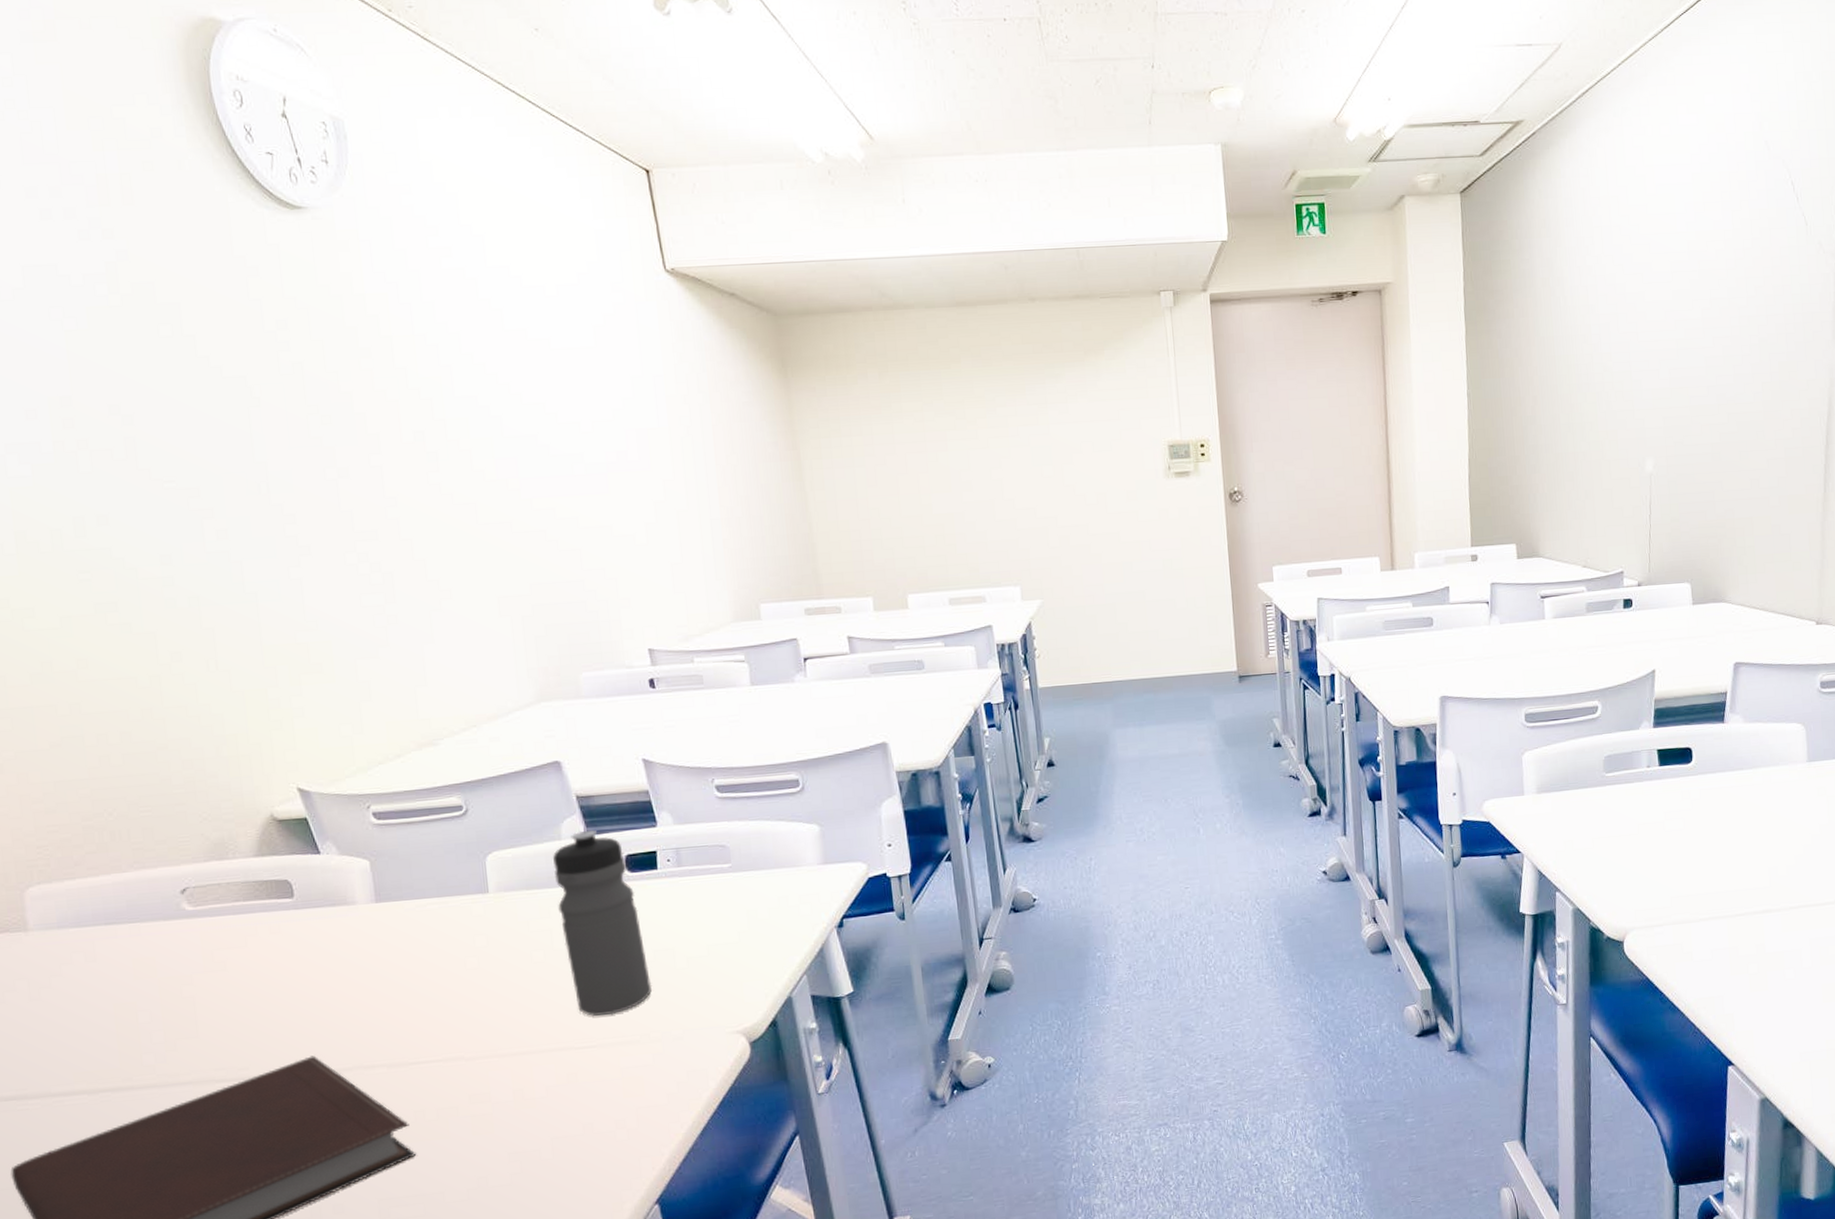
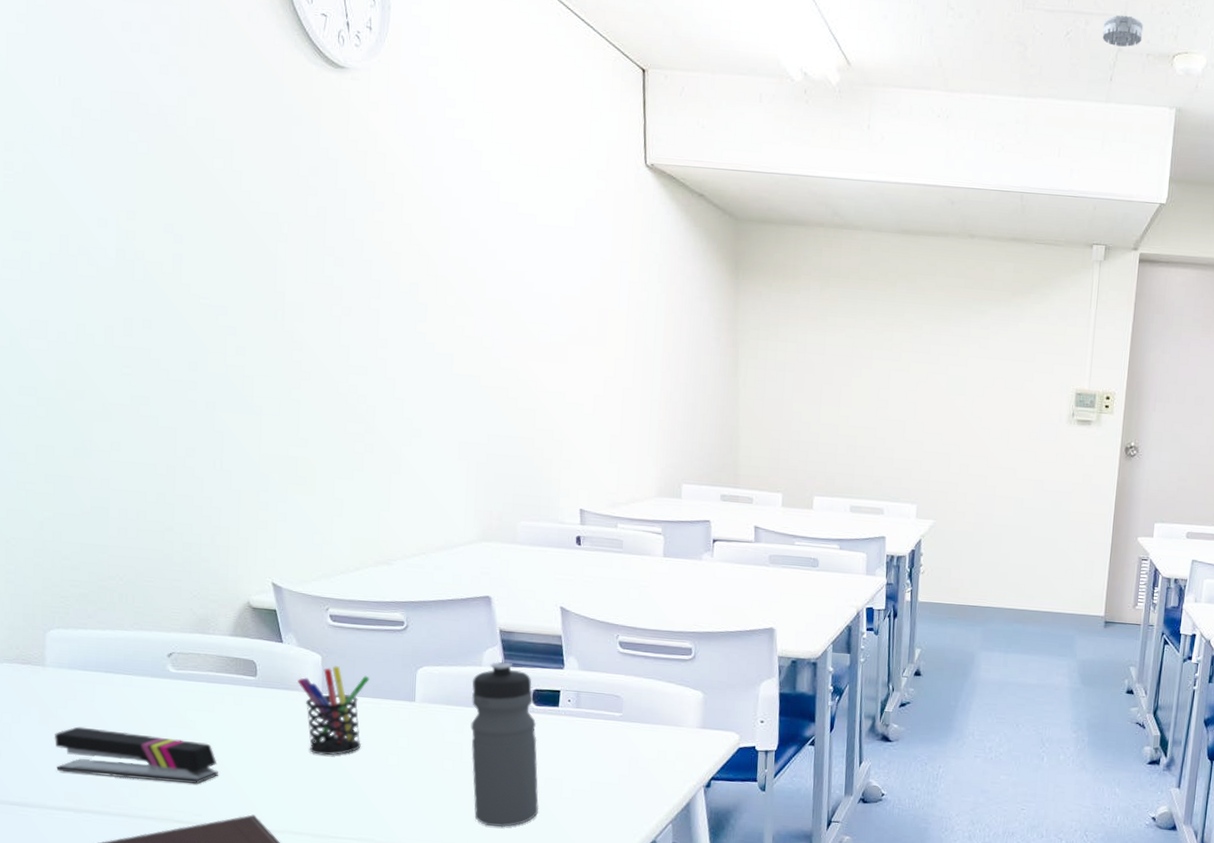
stapler: none [50,984,263,1051] -> present [54,726,218,784]
pen holder: none [344,869,432,974] -> present [298,666,370,756]
smoke detector: none [1132,56,1175,89] -> present [1102,15,1144,47]

